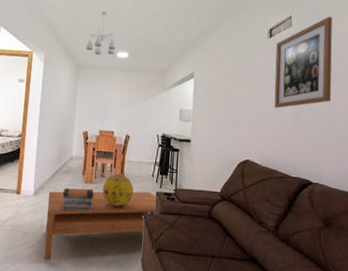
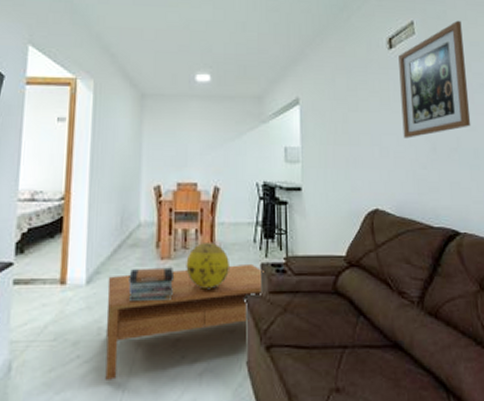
ceiling light fixture: present [86,11,116,55] -> none [152,20,193,79]

